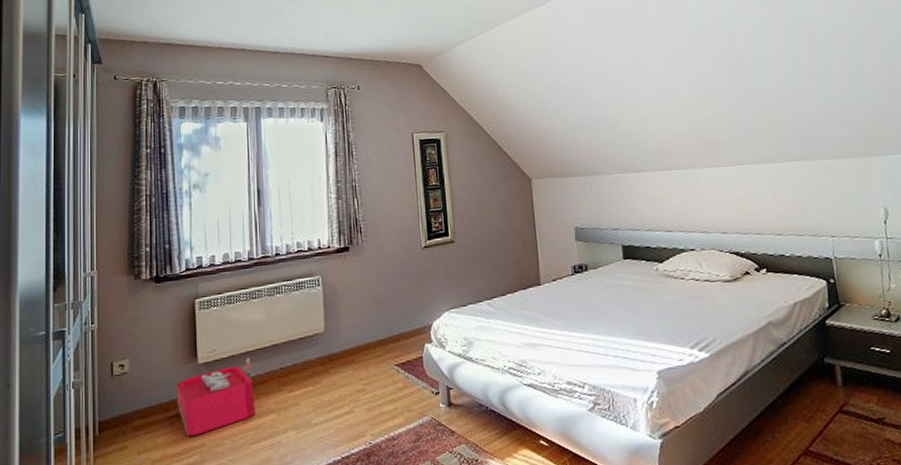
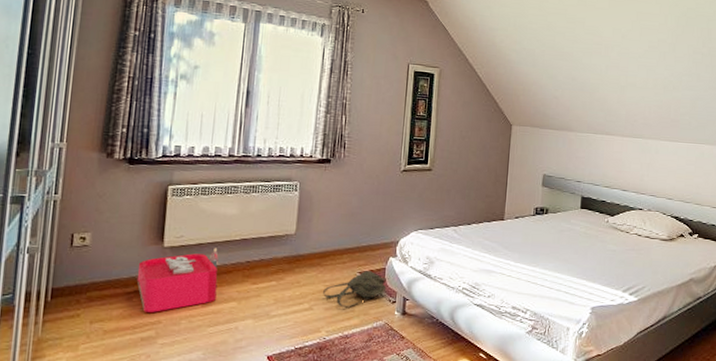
backpack: none [362,362,428,406] -> present [323,271,389,308]

